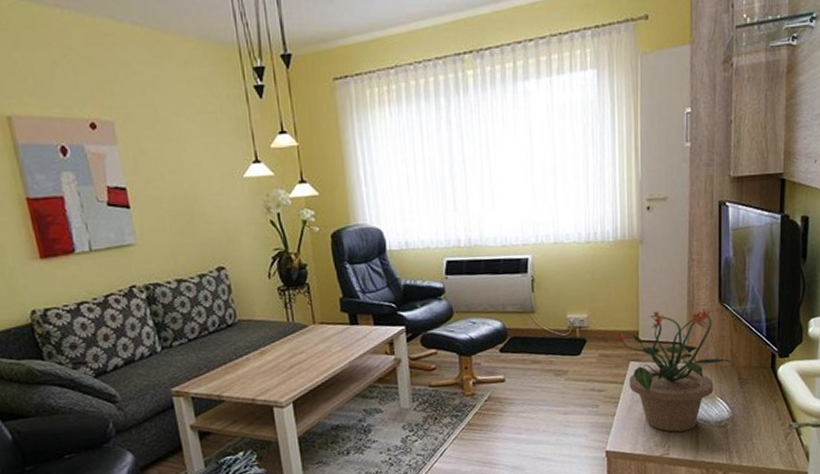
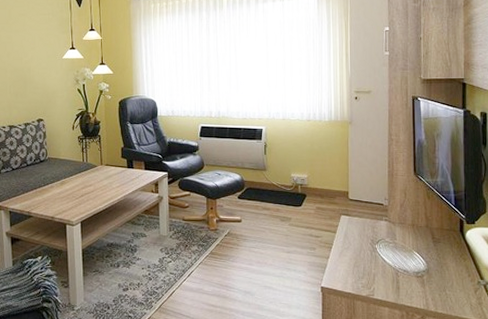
potted plant: present [614,307,735,432] -> none [328,177,429,277]

